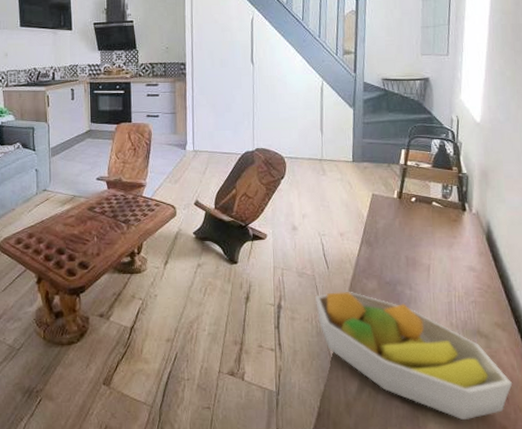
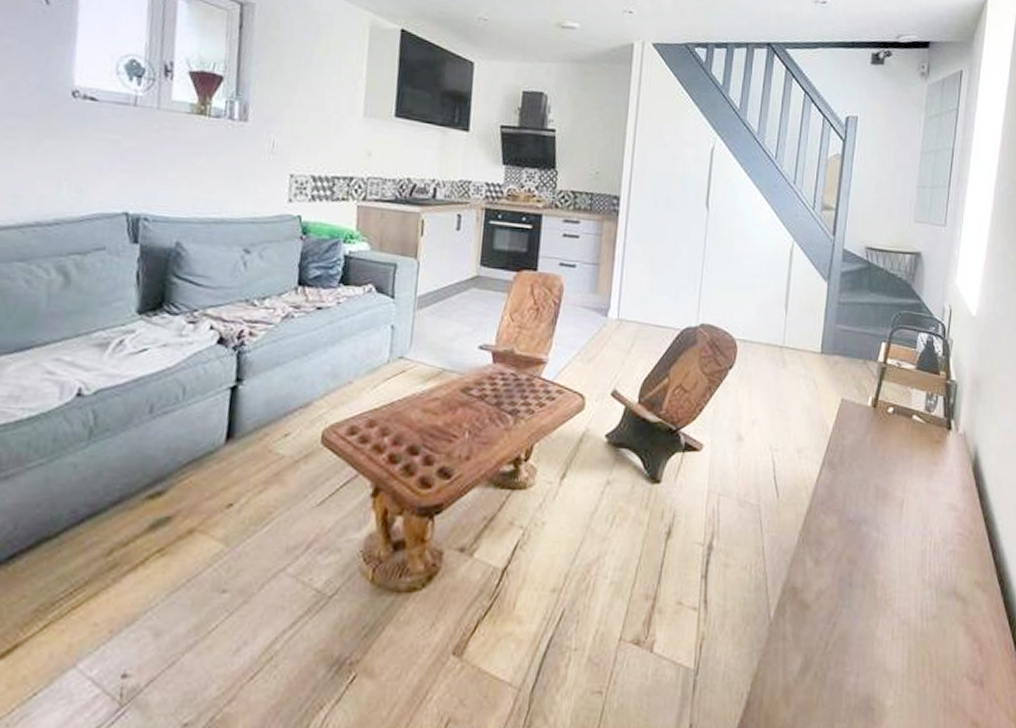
fruit bowl: present [315,291,513,421] -> none [758,529,990,714]

